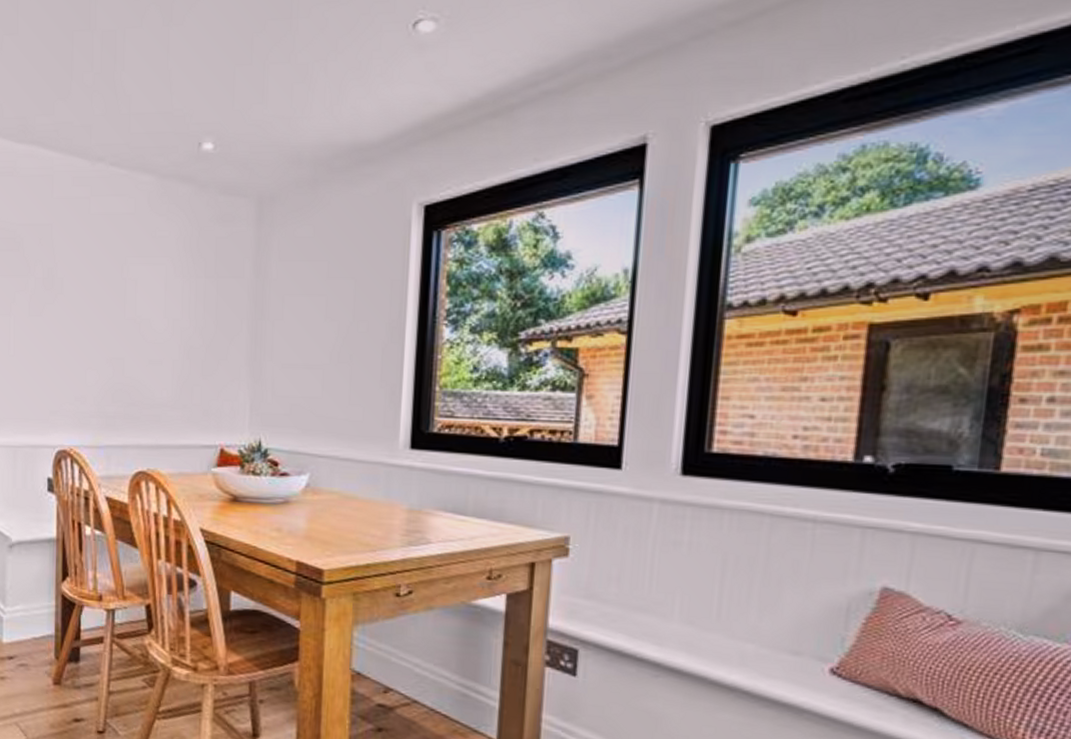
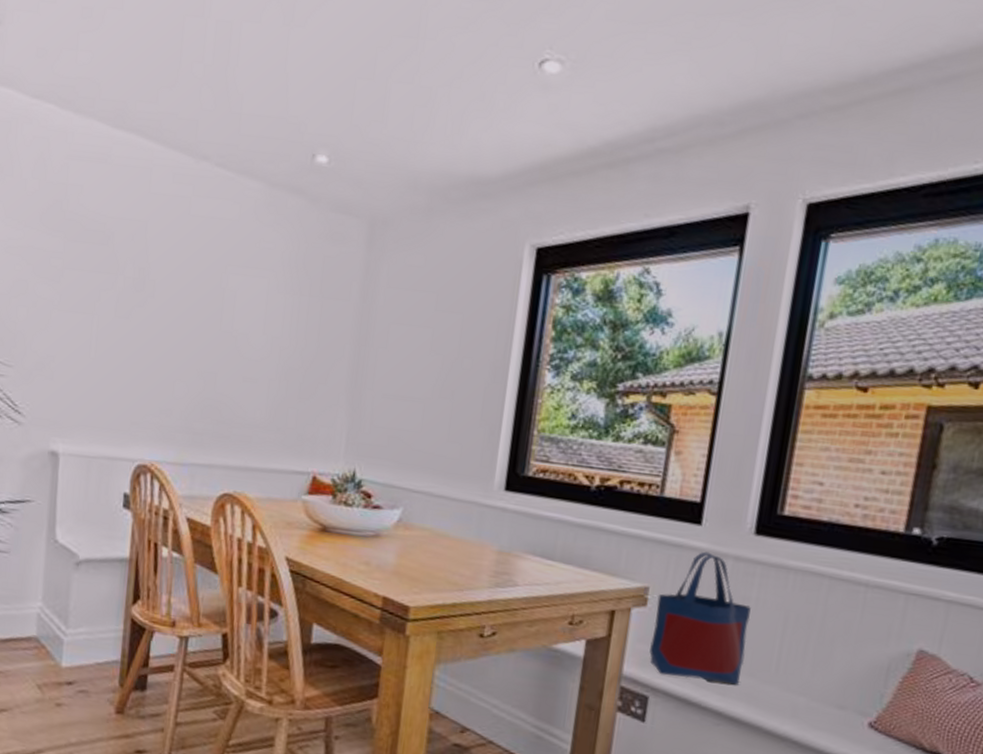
tote bag: none [575,496,684,634] -> present [649,551,751,685]

